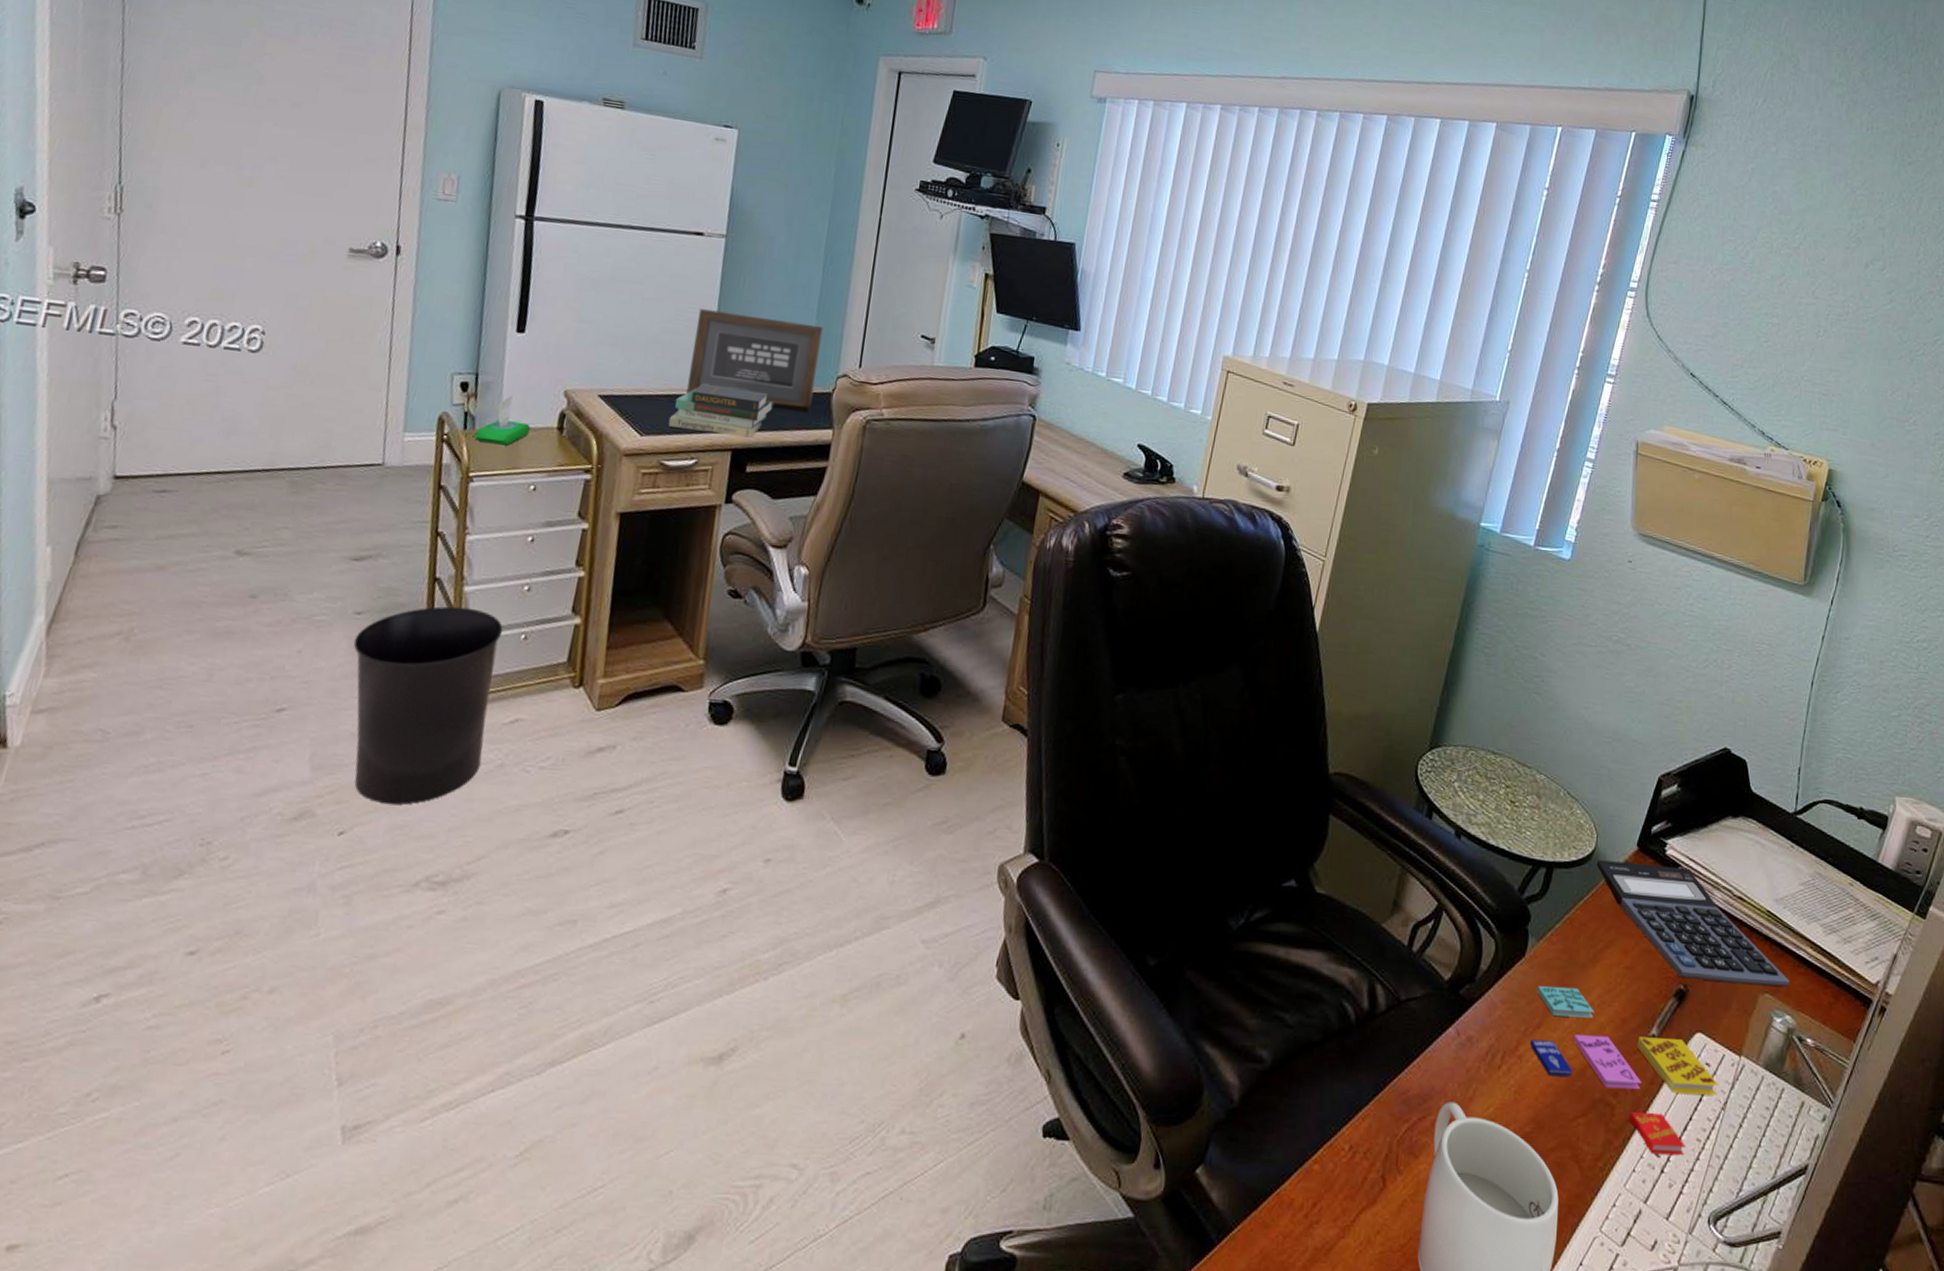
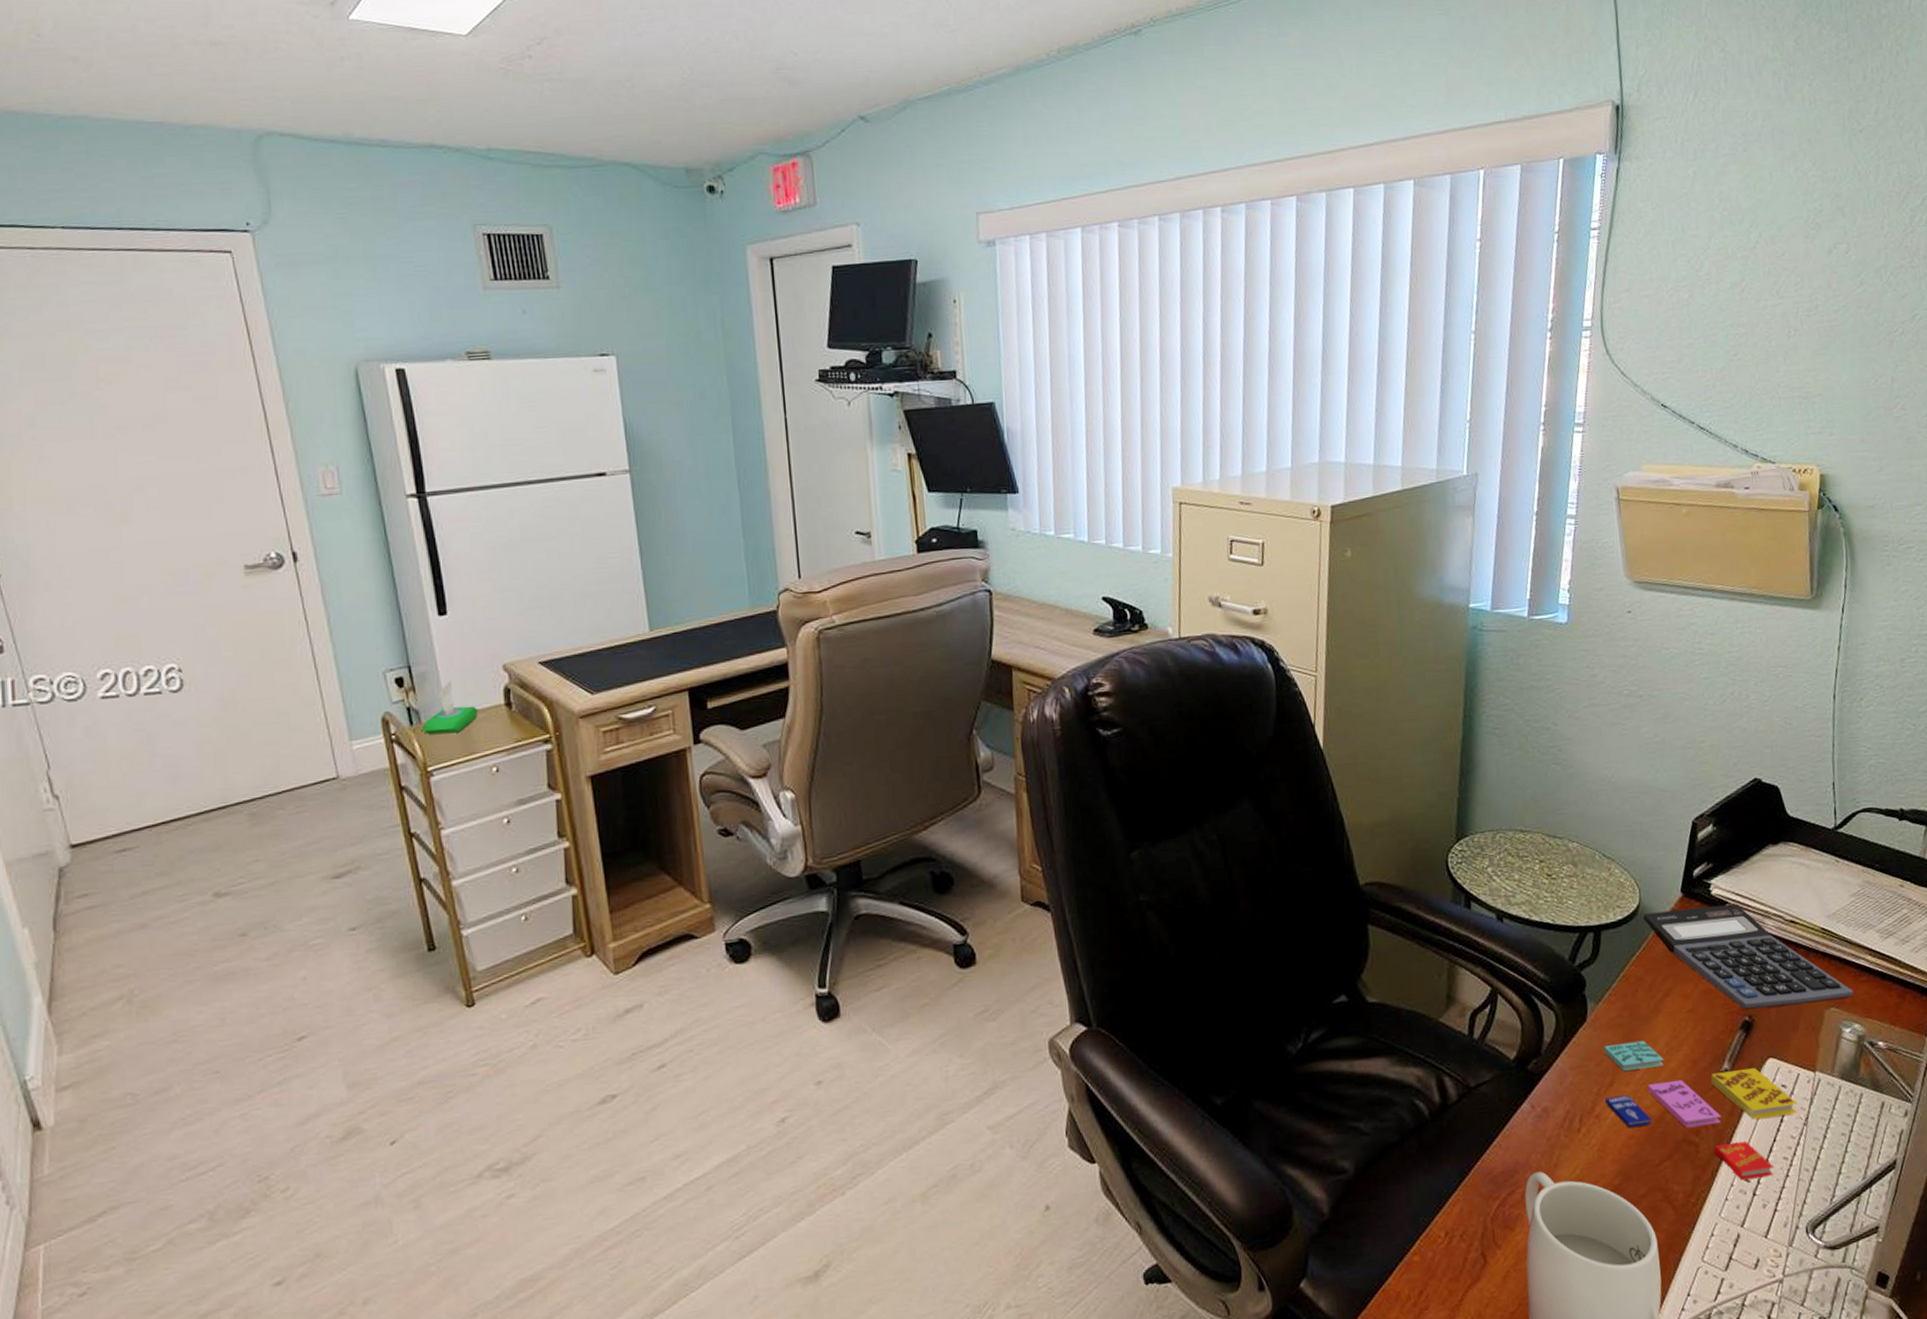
waste bin: present [353,606,503,805] -> none [355,901,513,1107]
books: present [668,383,773,438] -> none [616,624,719,679]
picture frame: present [686,308,824,413] -> none [620,544,760,642]

